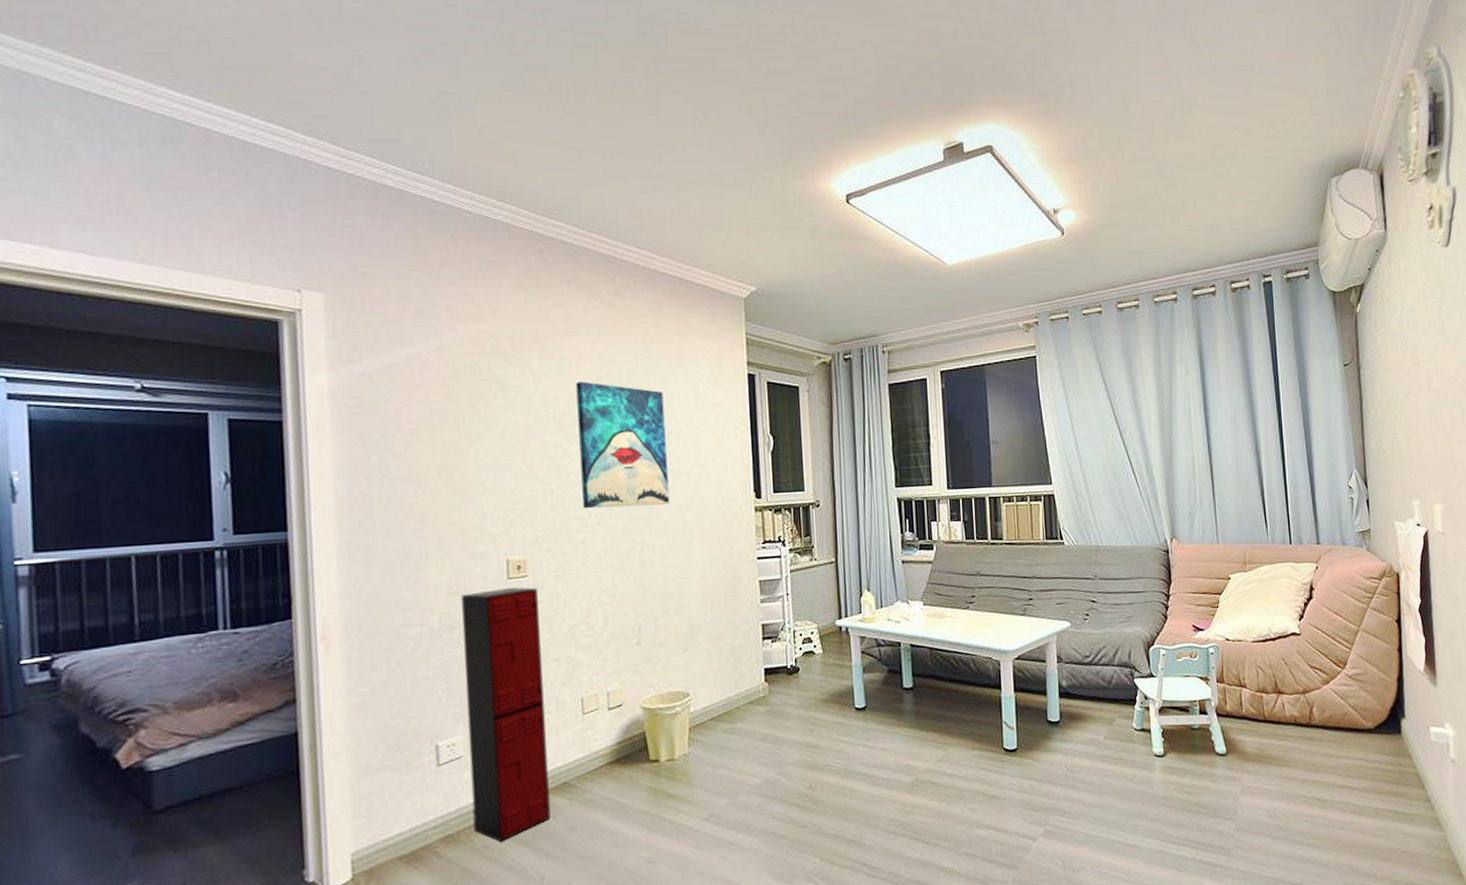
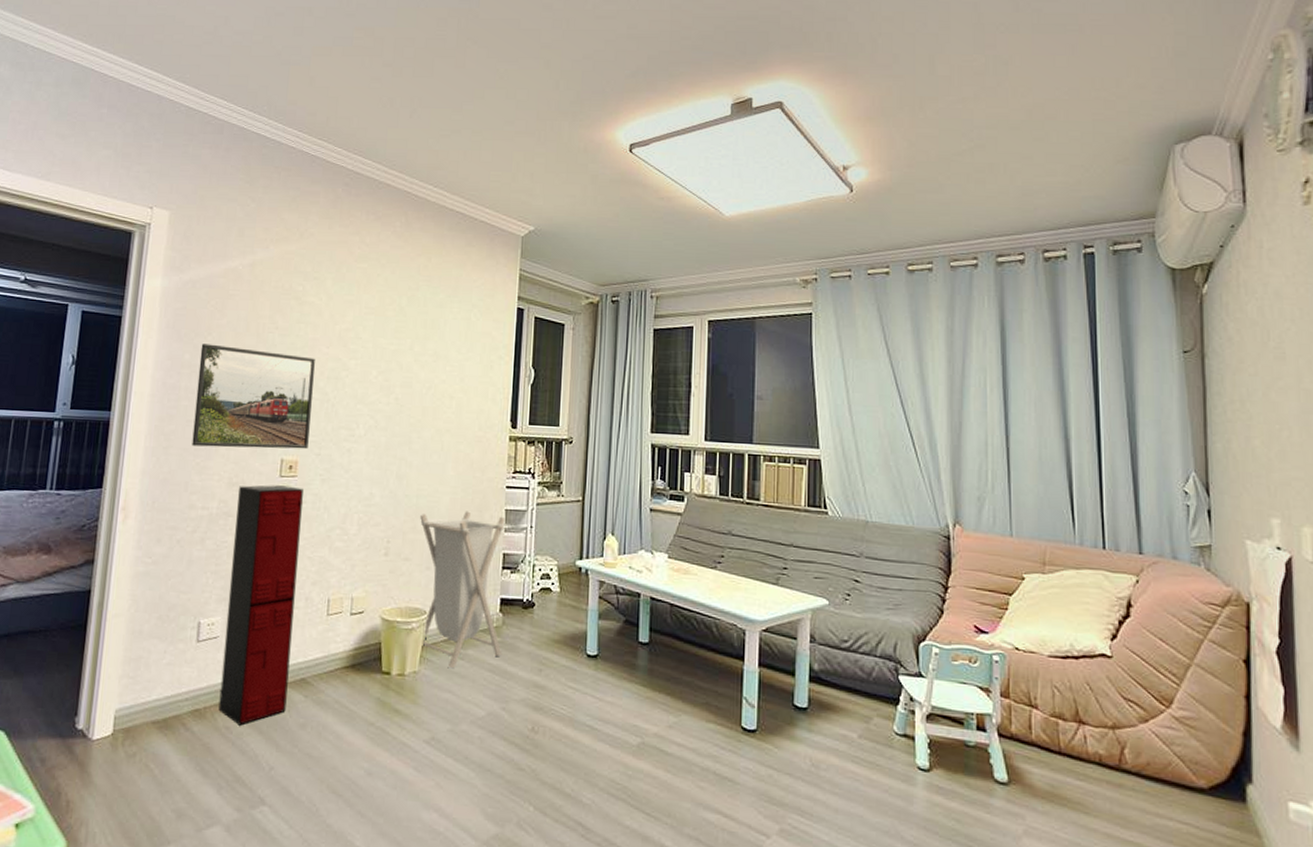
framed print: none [390,443,536,558] -> present [192,344,315,450]
wall art: present [576,381,669,509] -> none [353,302,437,424]
laundry hamper: none [671,587,771,745] -> present [420,511,505,669]

